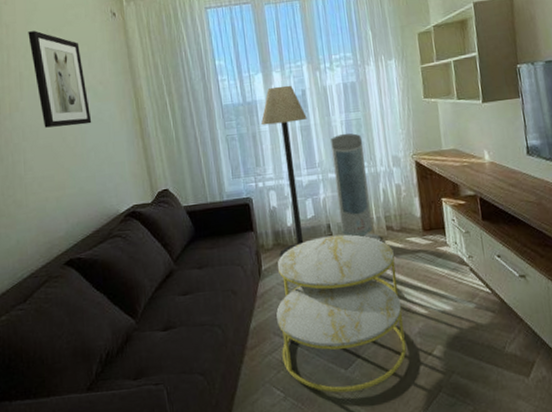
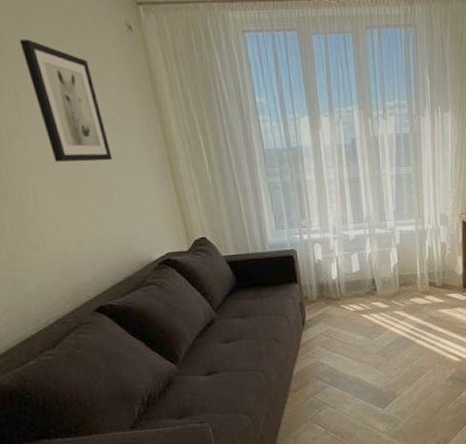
floor lamp: present [261,85,307,258] -> none [306,132,356,309]
coffee table: present [276,234,407,393] -> none [319,288,438,428]
air purifier: present [331,133,381,241] -> none [380,188,423,296]

